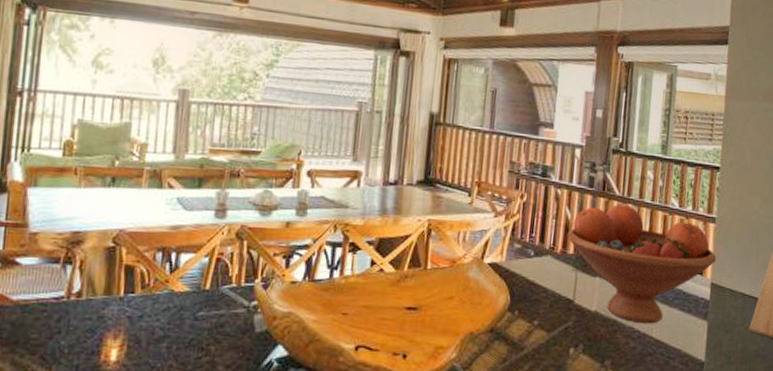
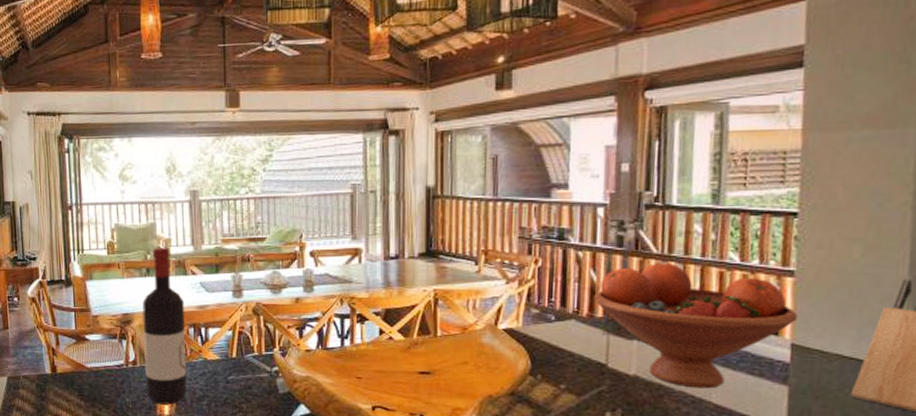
wine bottle: none [89,152,154,348] -> present [142,247,187,405]

